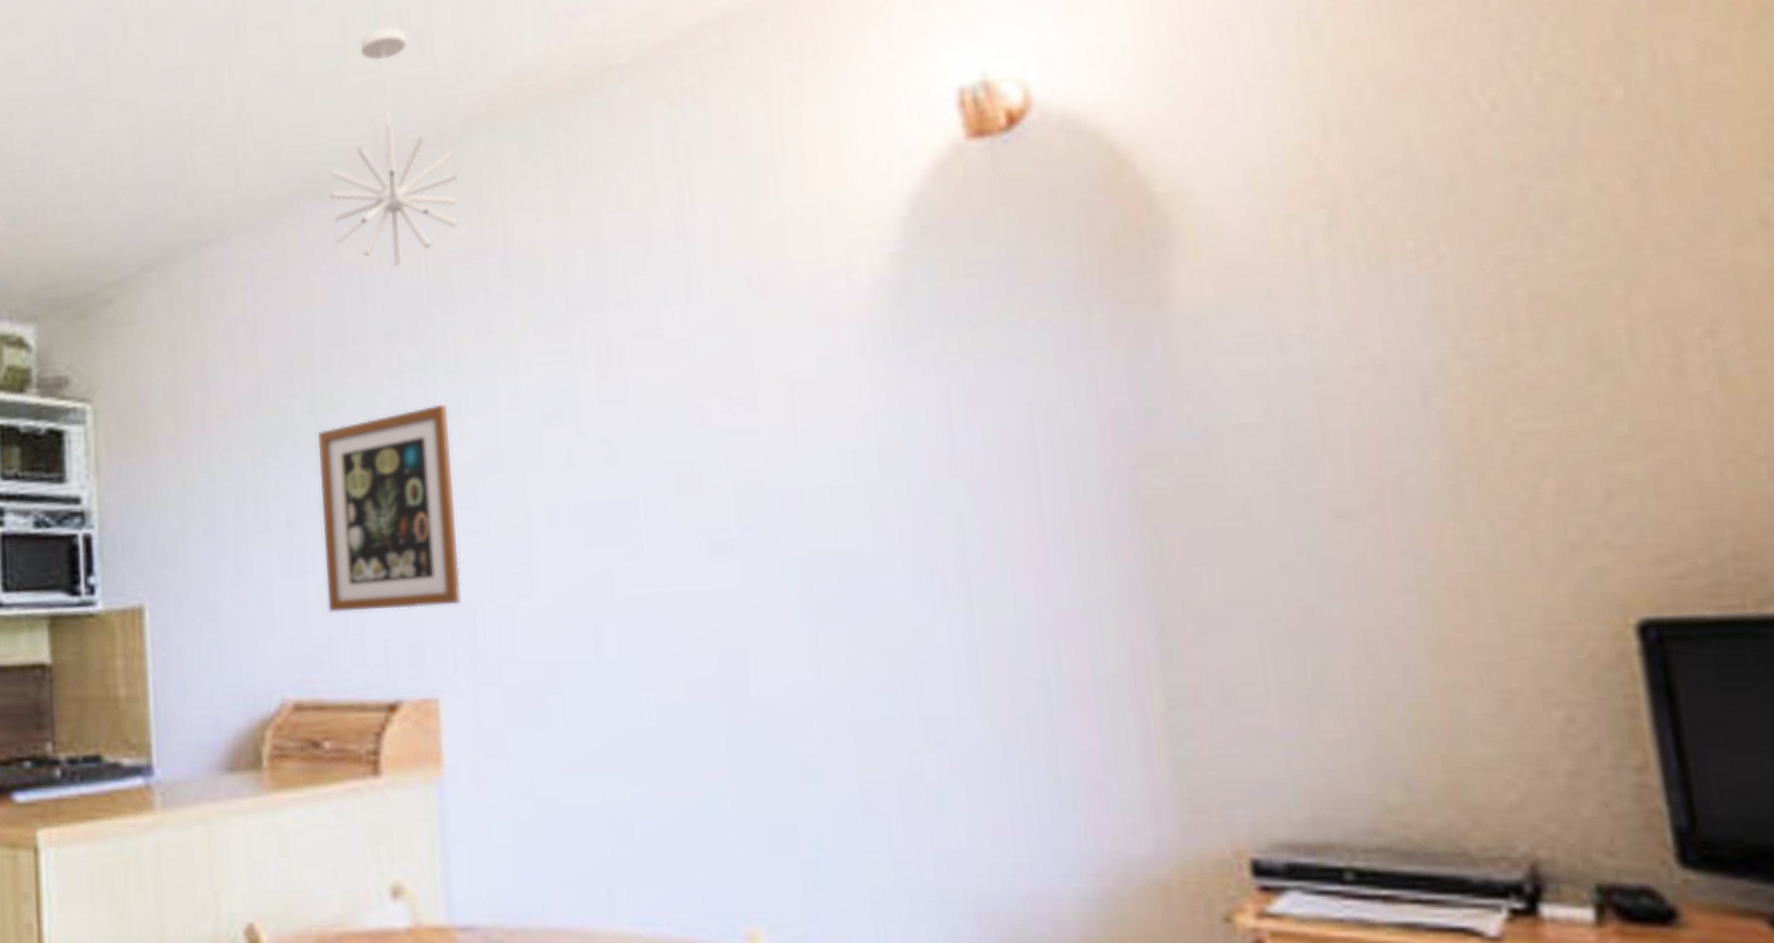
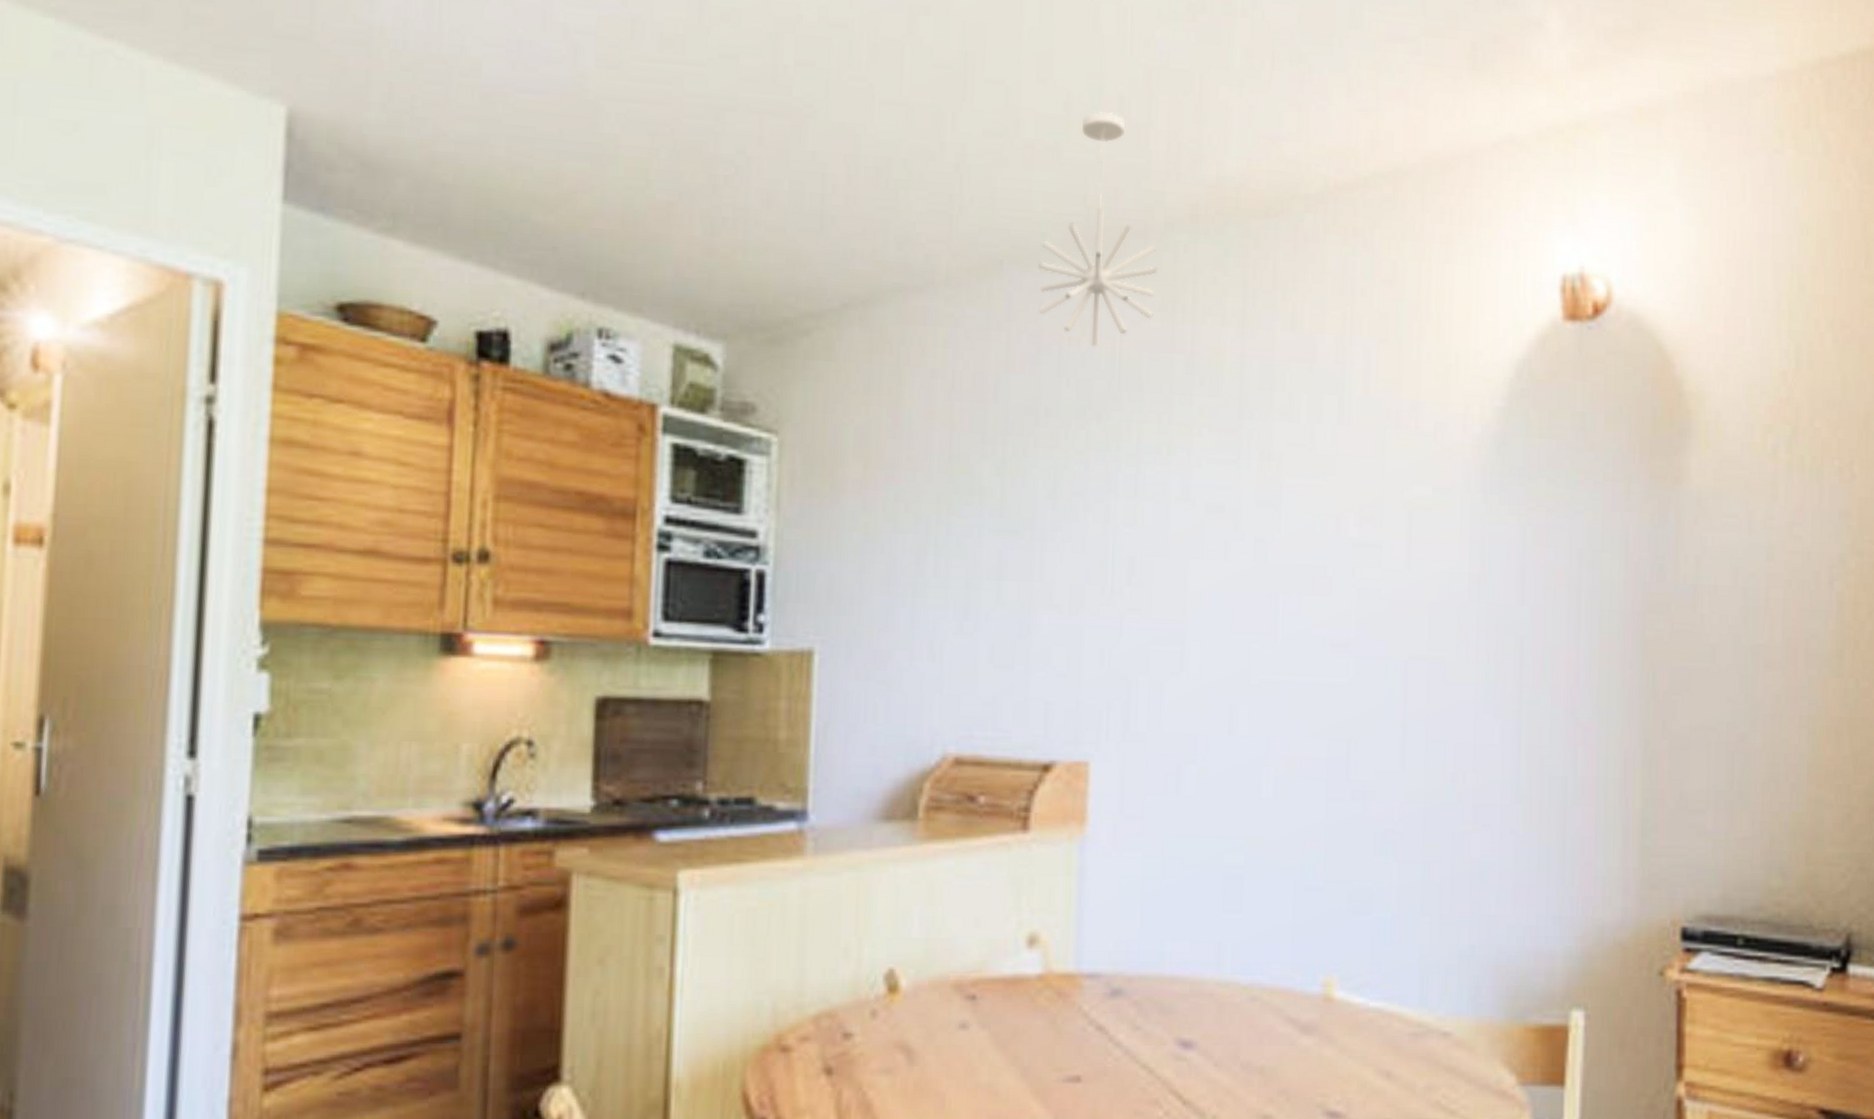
wall art: present [318,404,461,612] -> none [996,484,1125,676]

